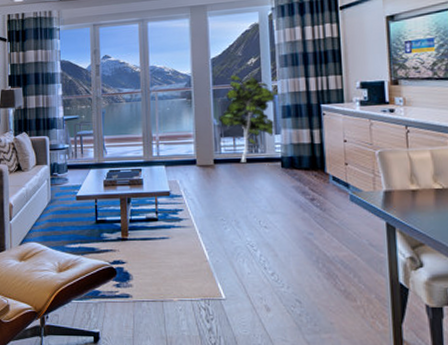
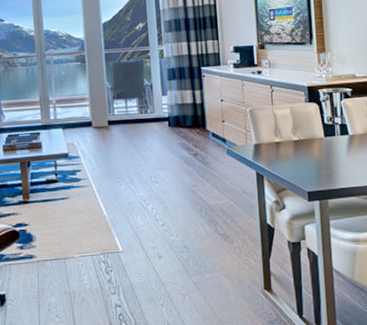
indoor plant: present [219,74,275,164] -> none [111,38,161,124]

